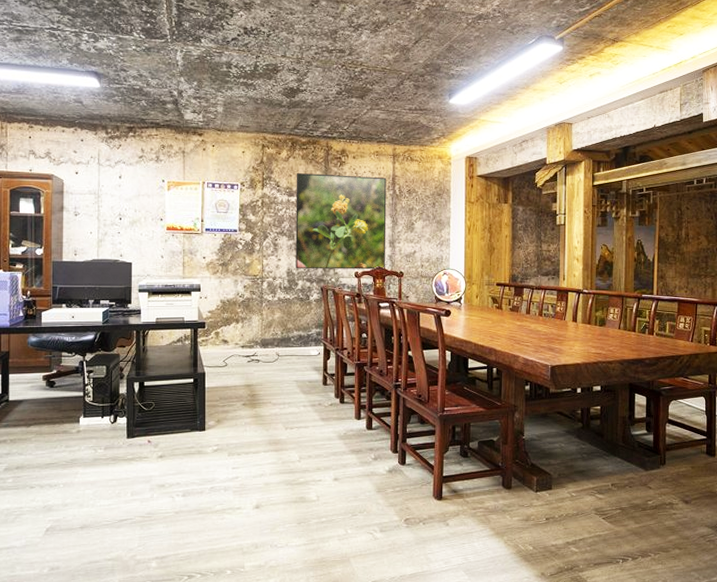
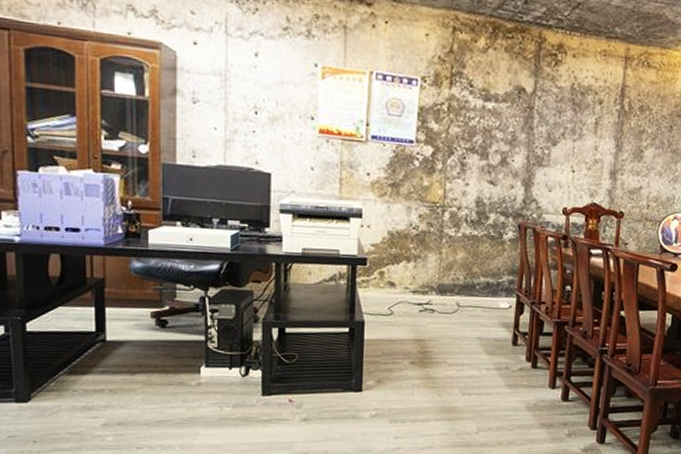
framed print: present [295,173,387,270] -> none [487,71,614,207]

